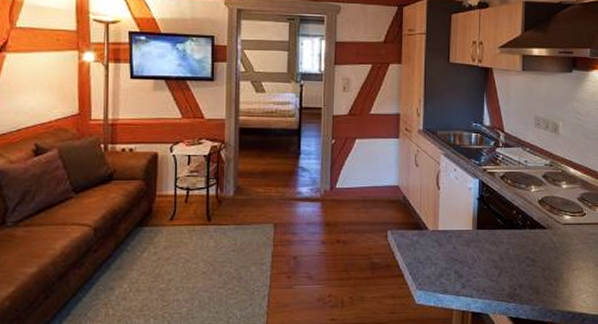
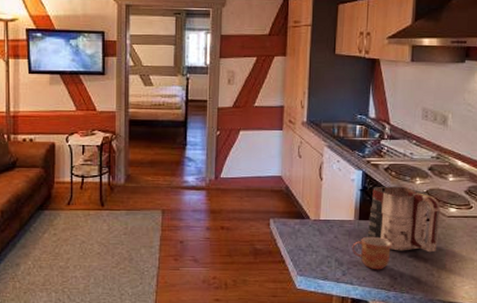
mug: none [471,246,511,281] -> present [352,236,392,270]
mug: none [487,194,556,261] -> present [368,186,441,253]

